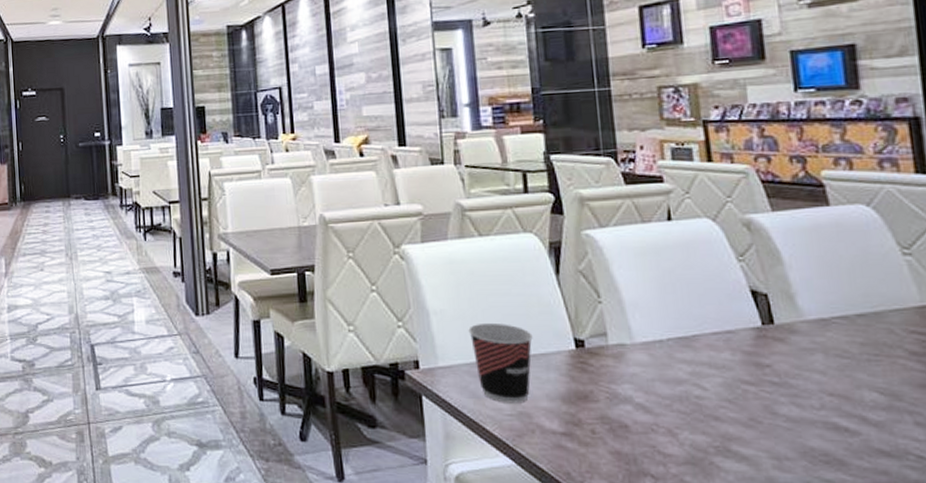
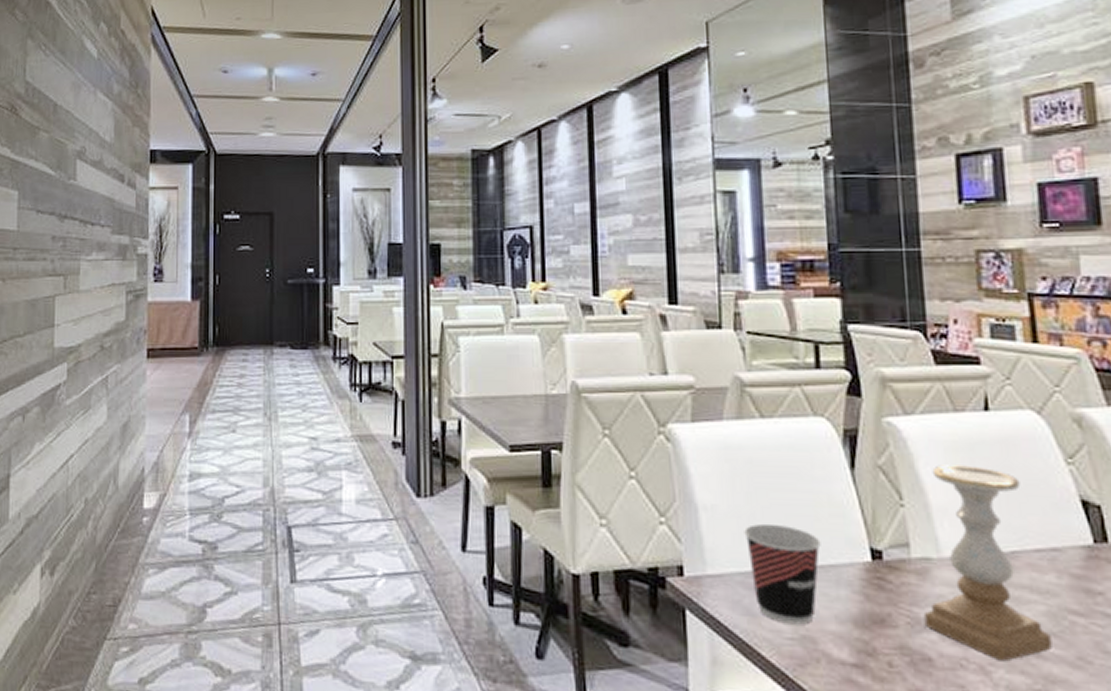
candle holder: none [620,267,728,425] -> present [923,465,1052,662]

